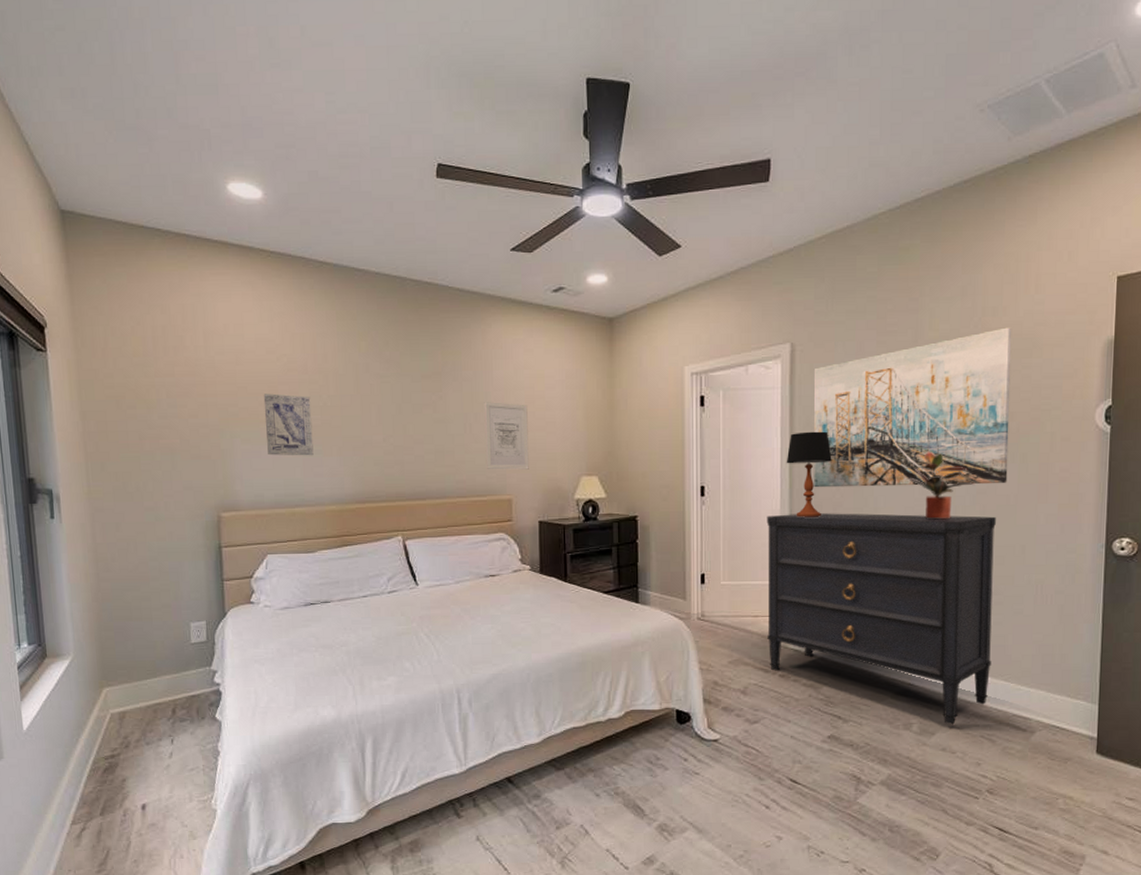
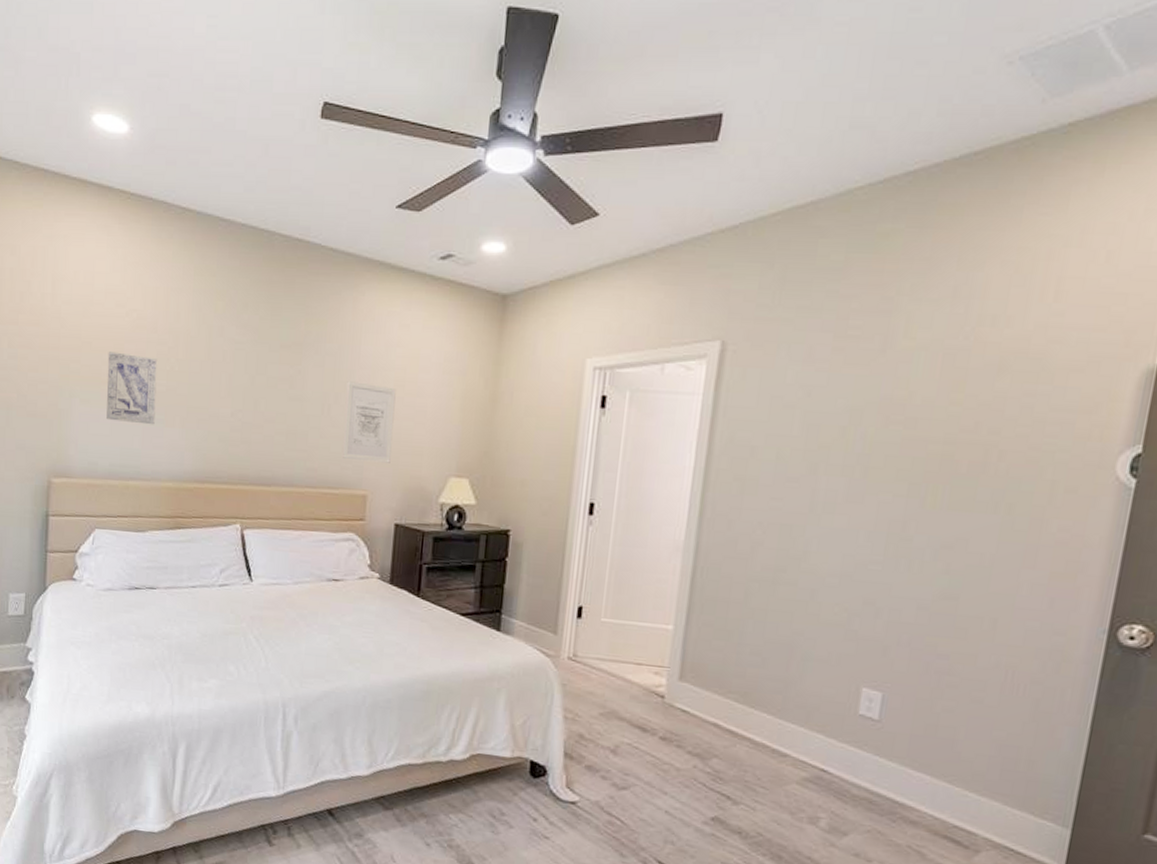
dresser: present [766,513,996,725] -> none [649,546,963,827]
table lamp: present [786,431,832,518] -> none [698,450,758,555]
wall art: present [813,327,1012,488] -> none [730,342,1016,538]
potted plant: present [906,451,974,519] -> none [849,488,939,574]

